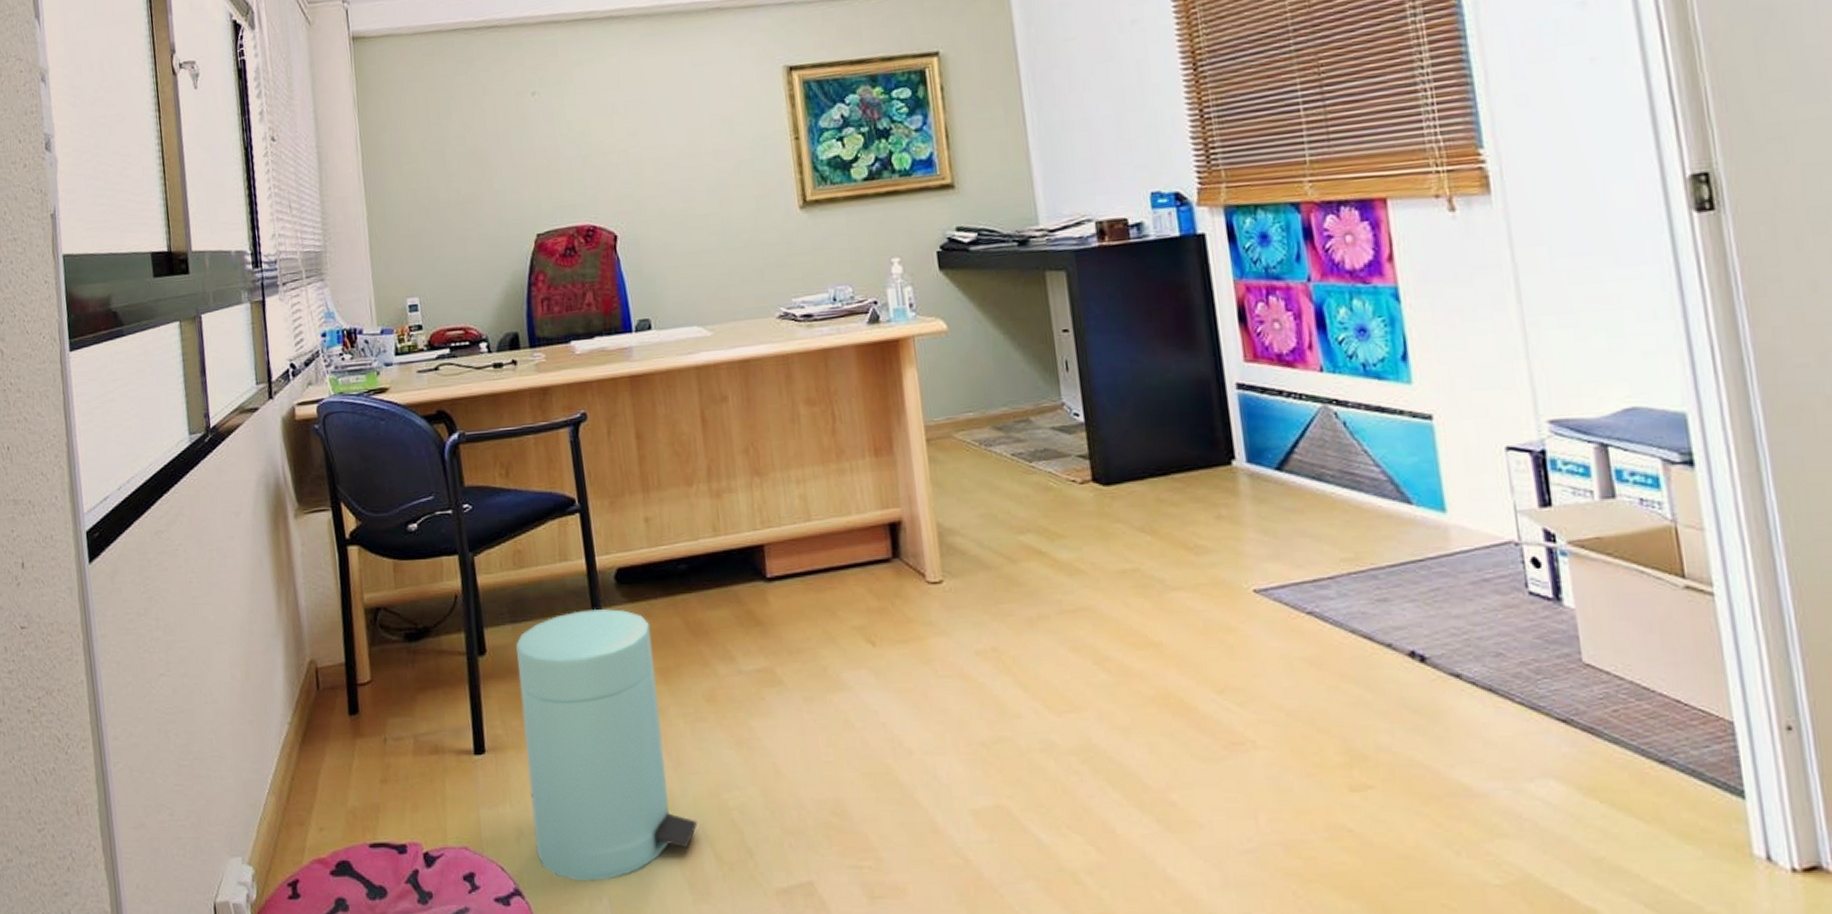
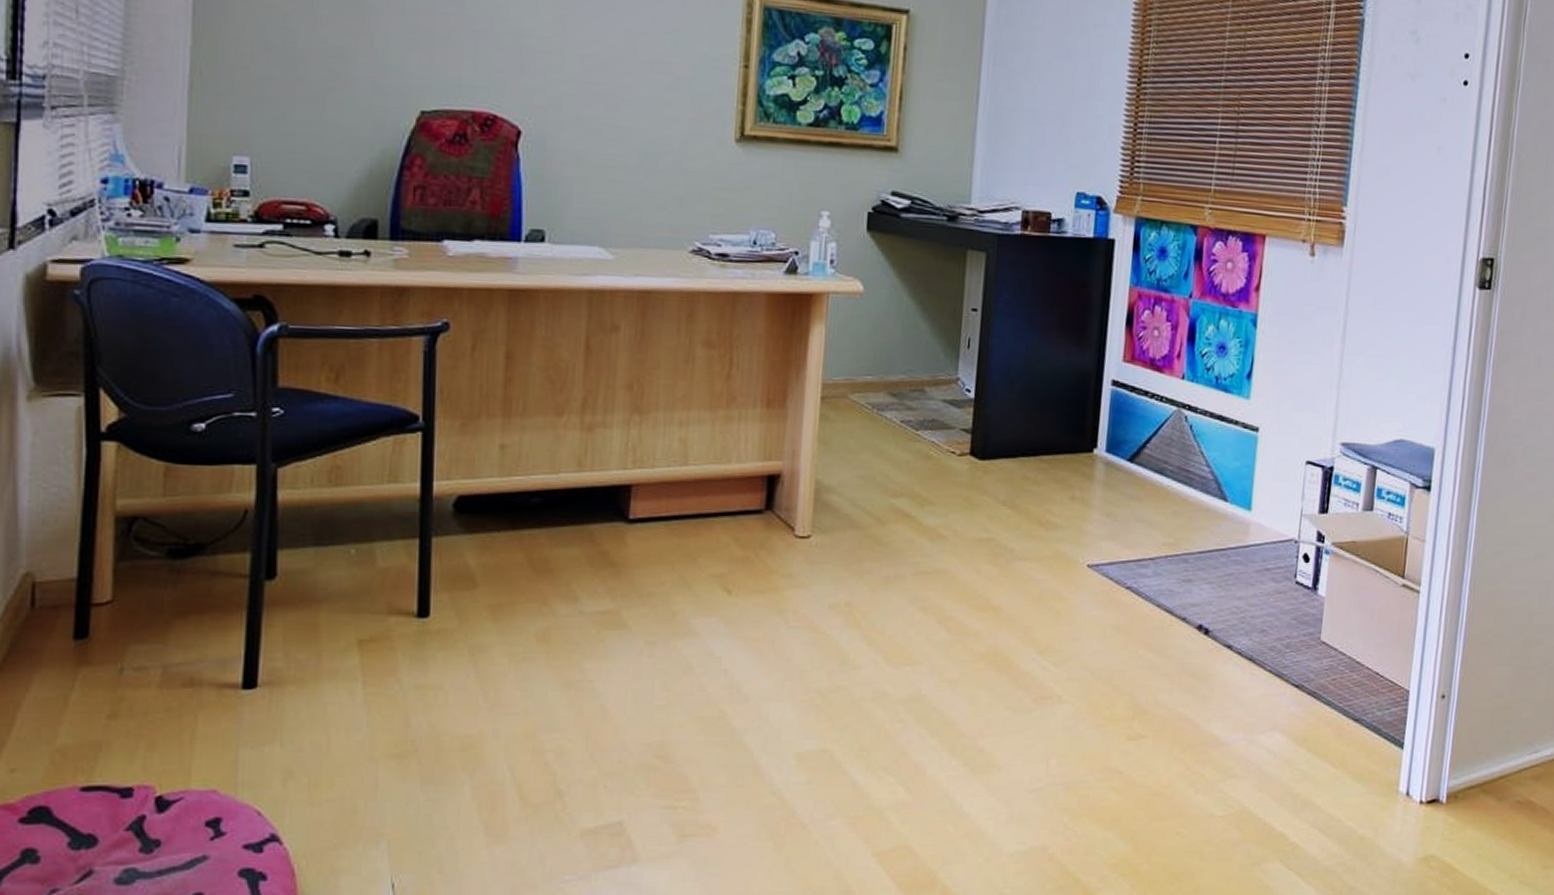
trash can: present [516,608,698,881] -> none [305,537,507,825]

